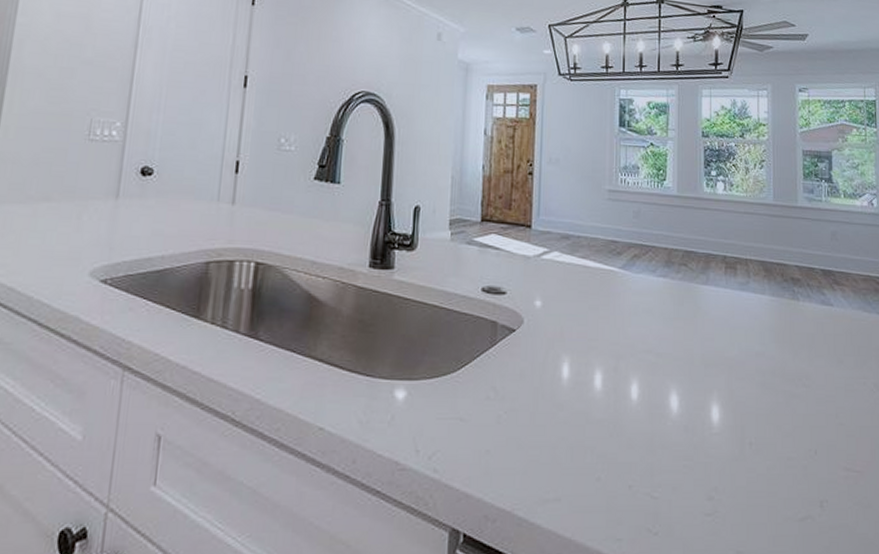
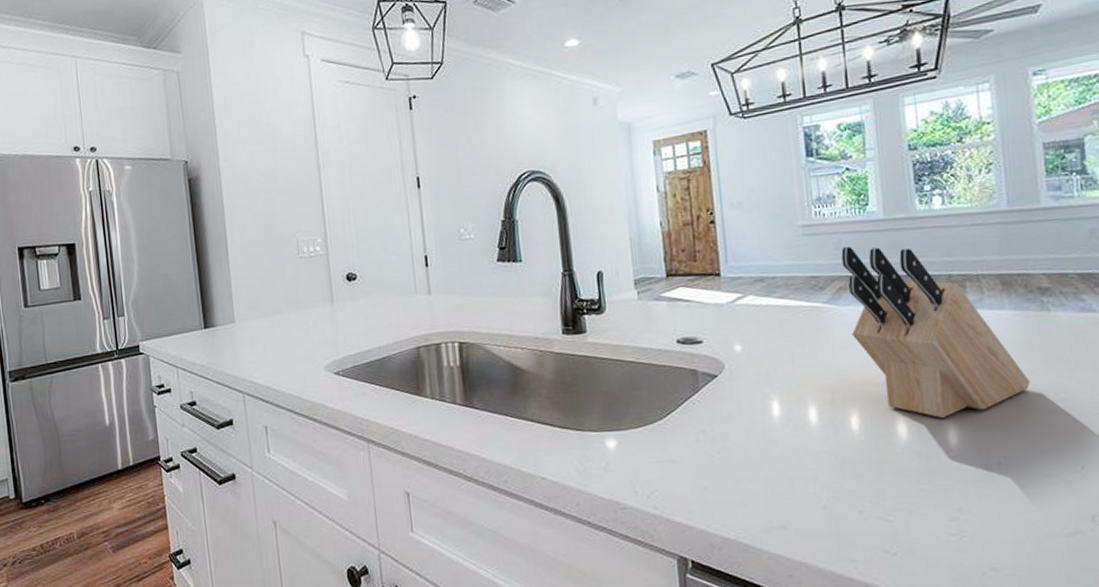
knife block: none [639,215,780,395] -> present [841,246,1030,419]

